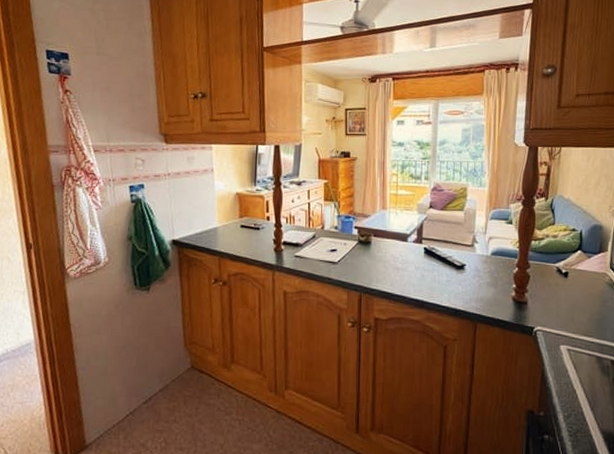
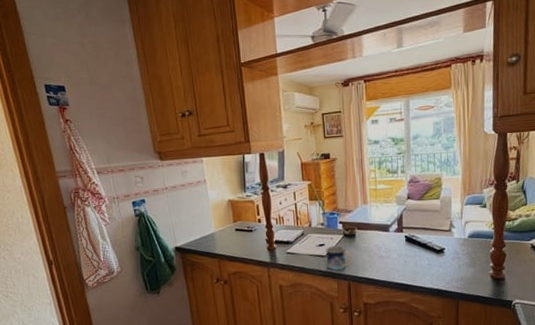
mug: none [337,252,366,281] -> present [326,246,353,271]

